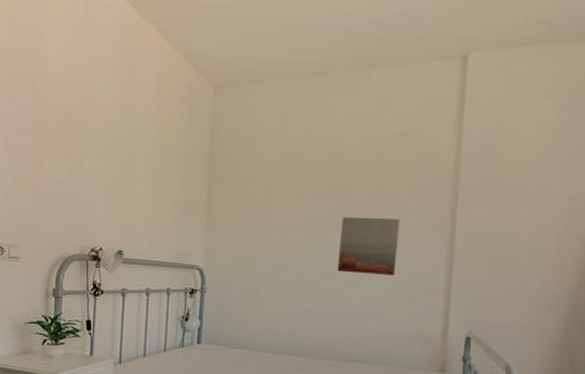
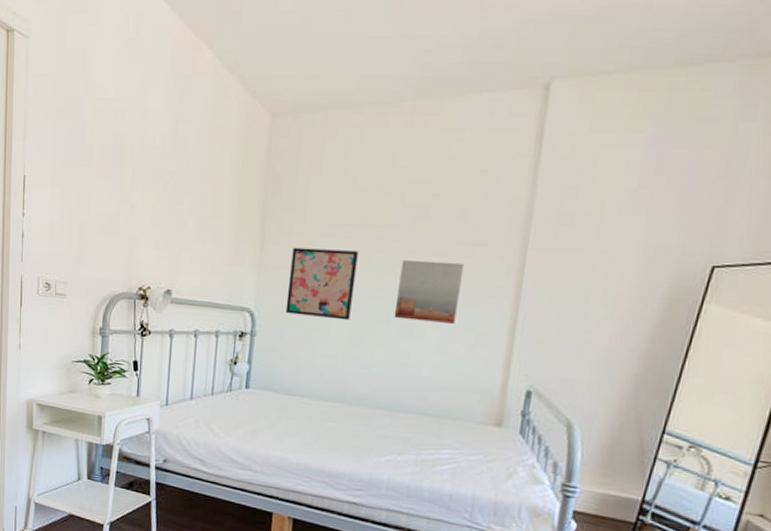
wall art: none [234,207,301,275] -> present [285,247,359,321]

